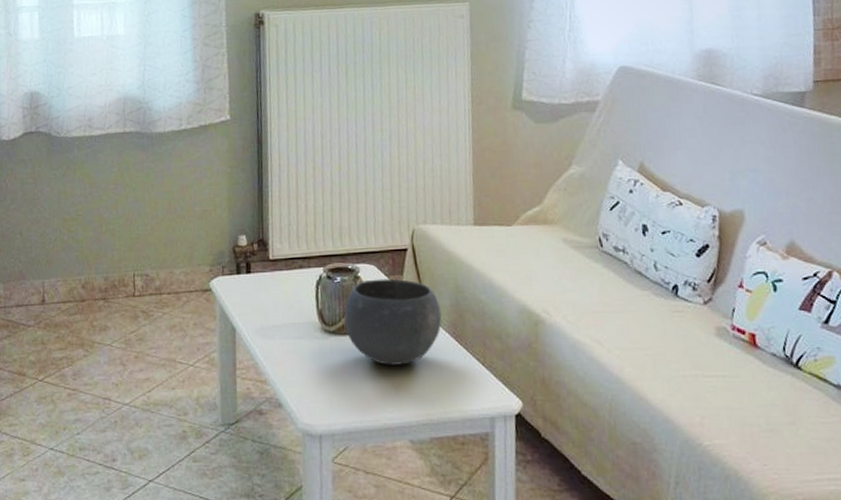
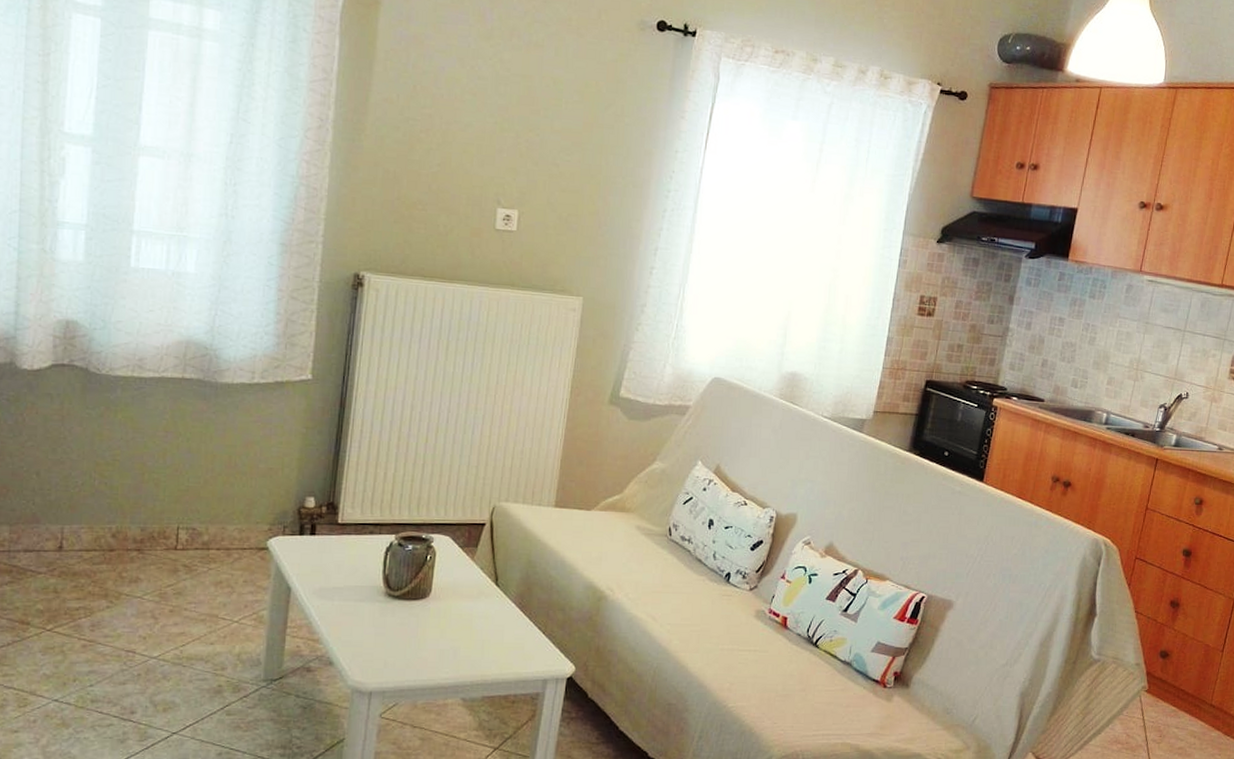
bowl: present [344,278,442,365] -> none [411,549,511,630]

